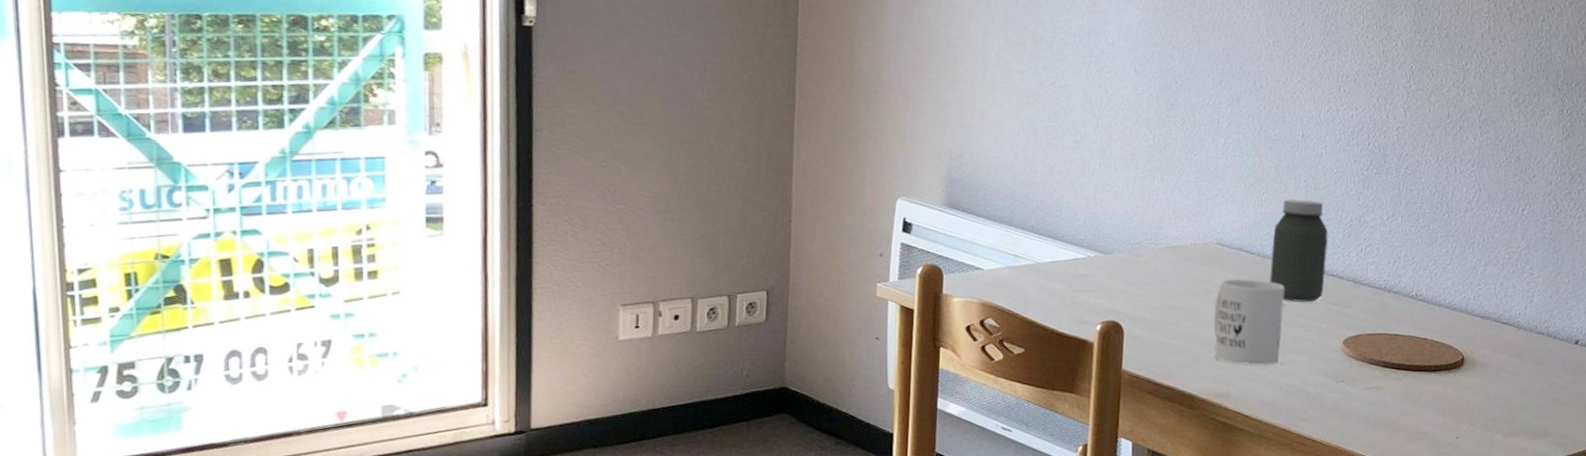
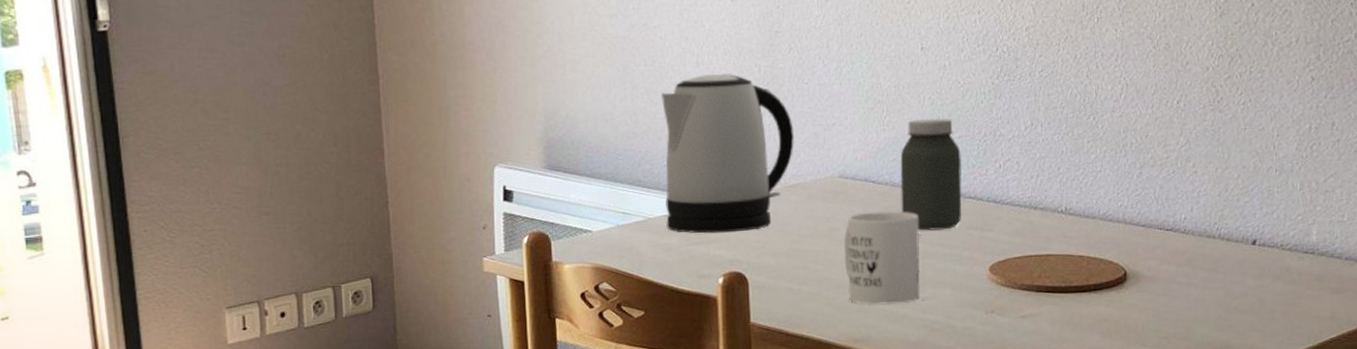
kettle: none [1053,136,1180,285] -> present [662,74,794,234]

